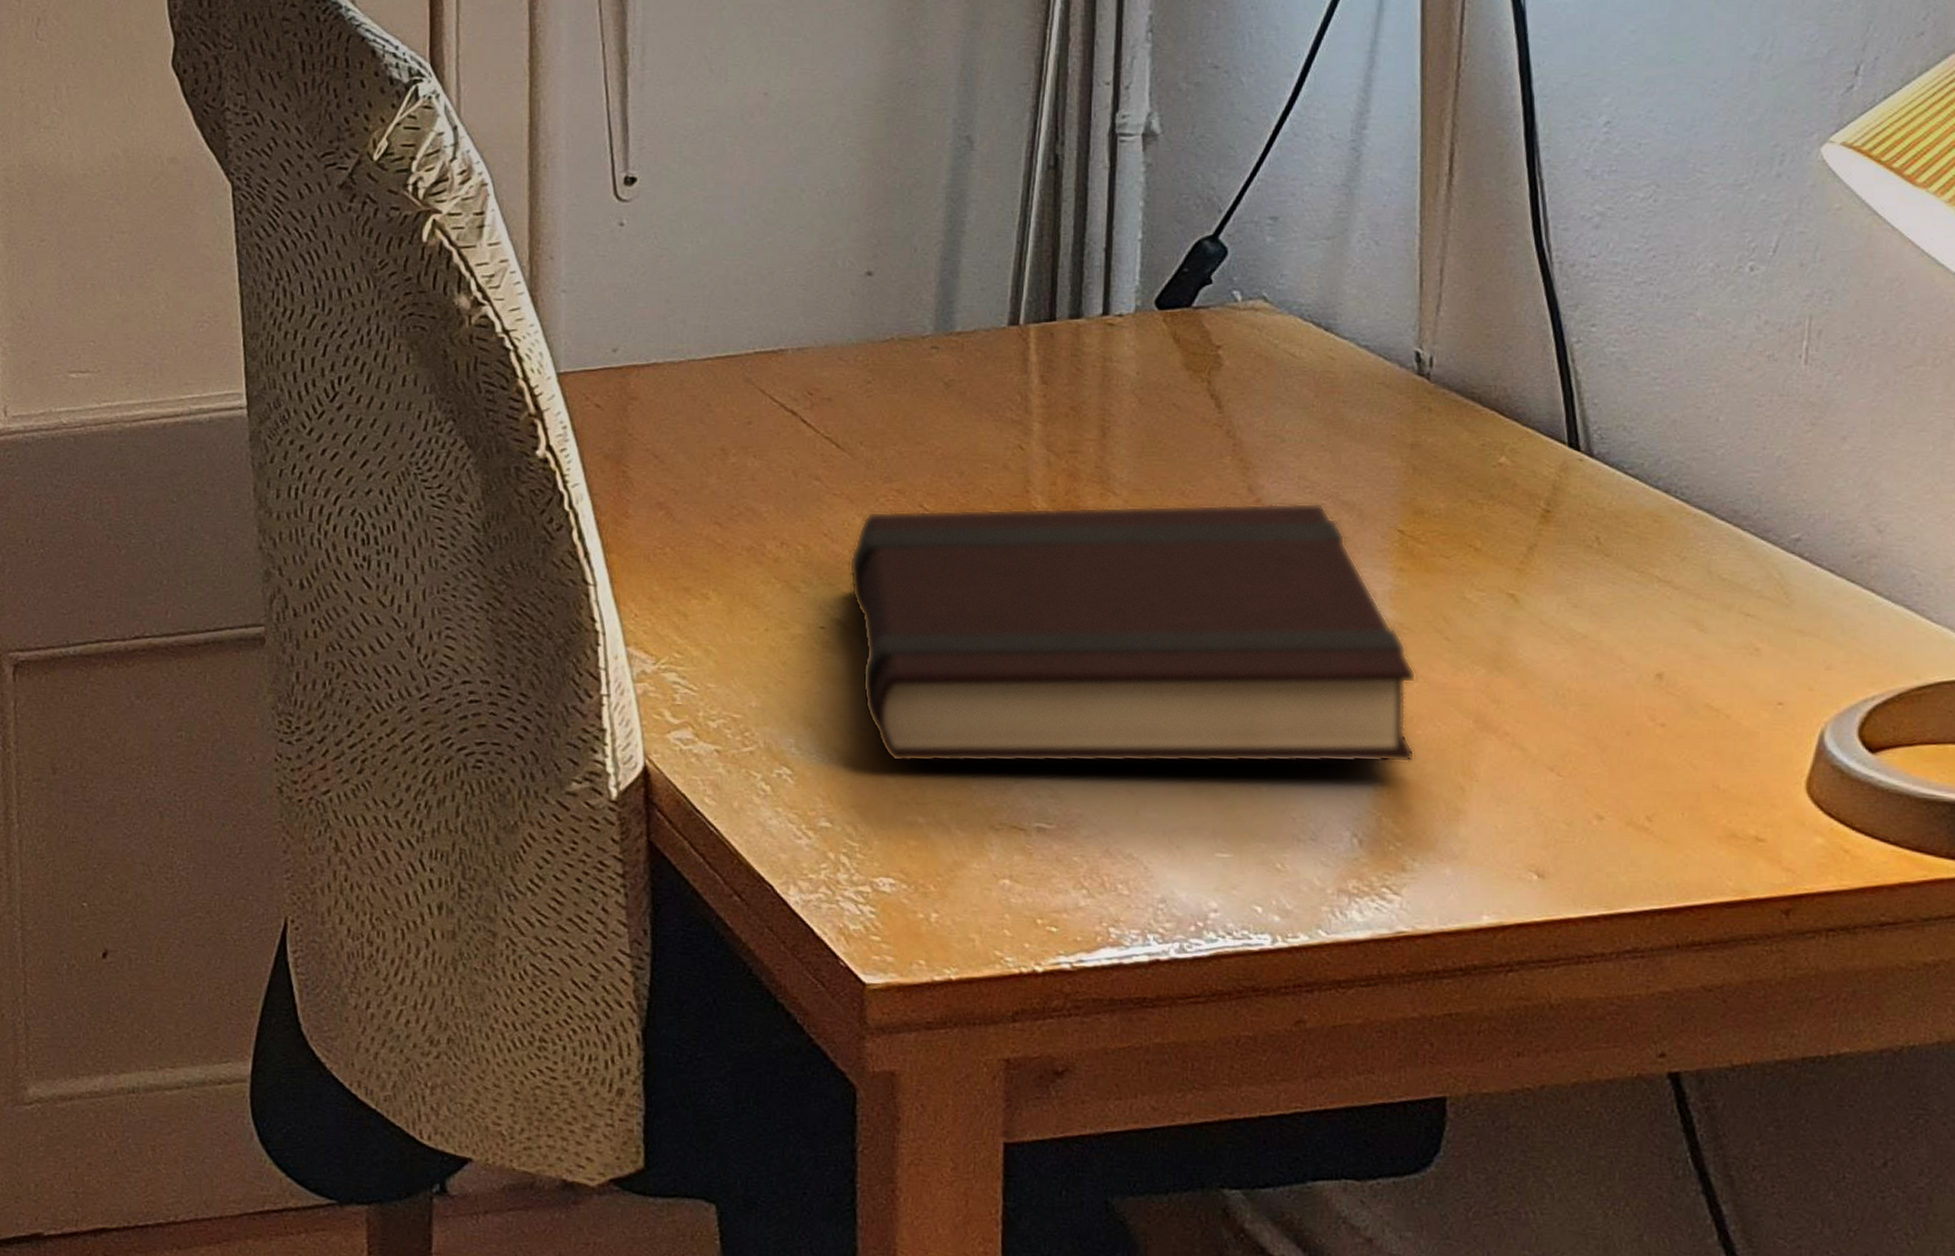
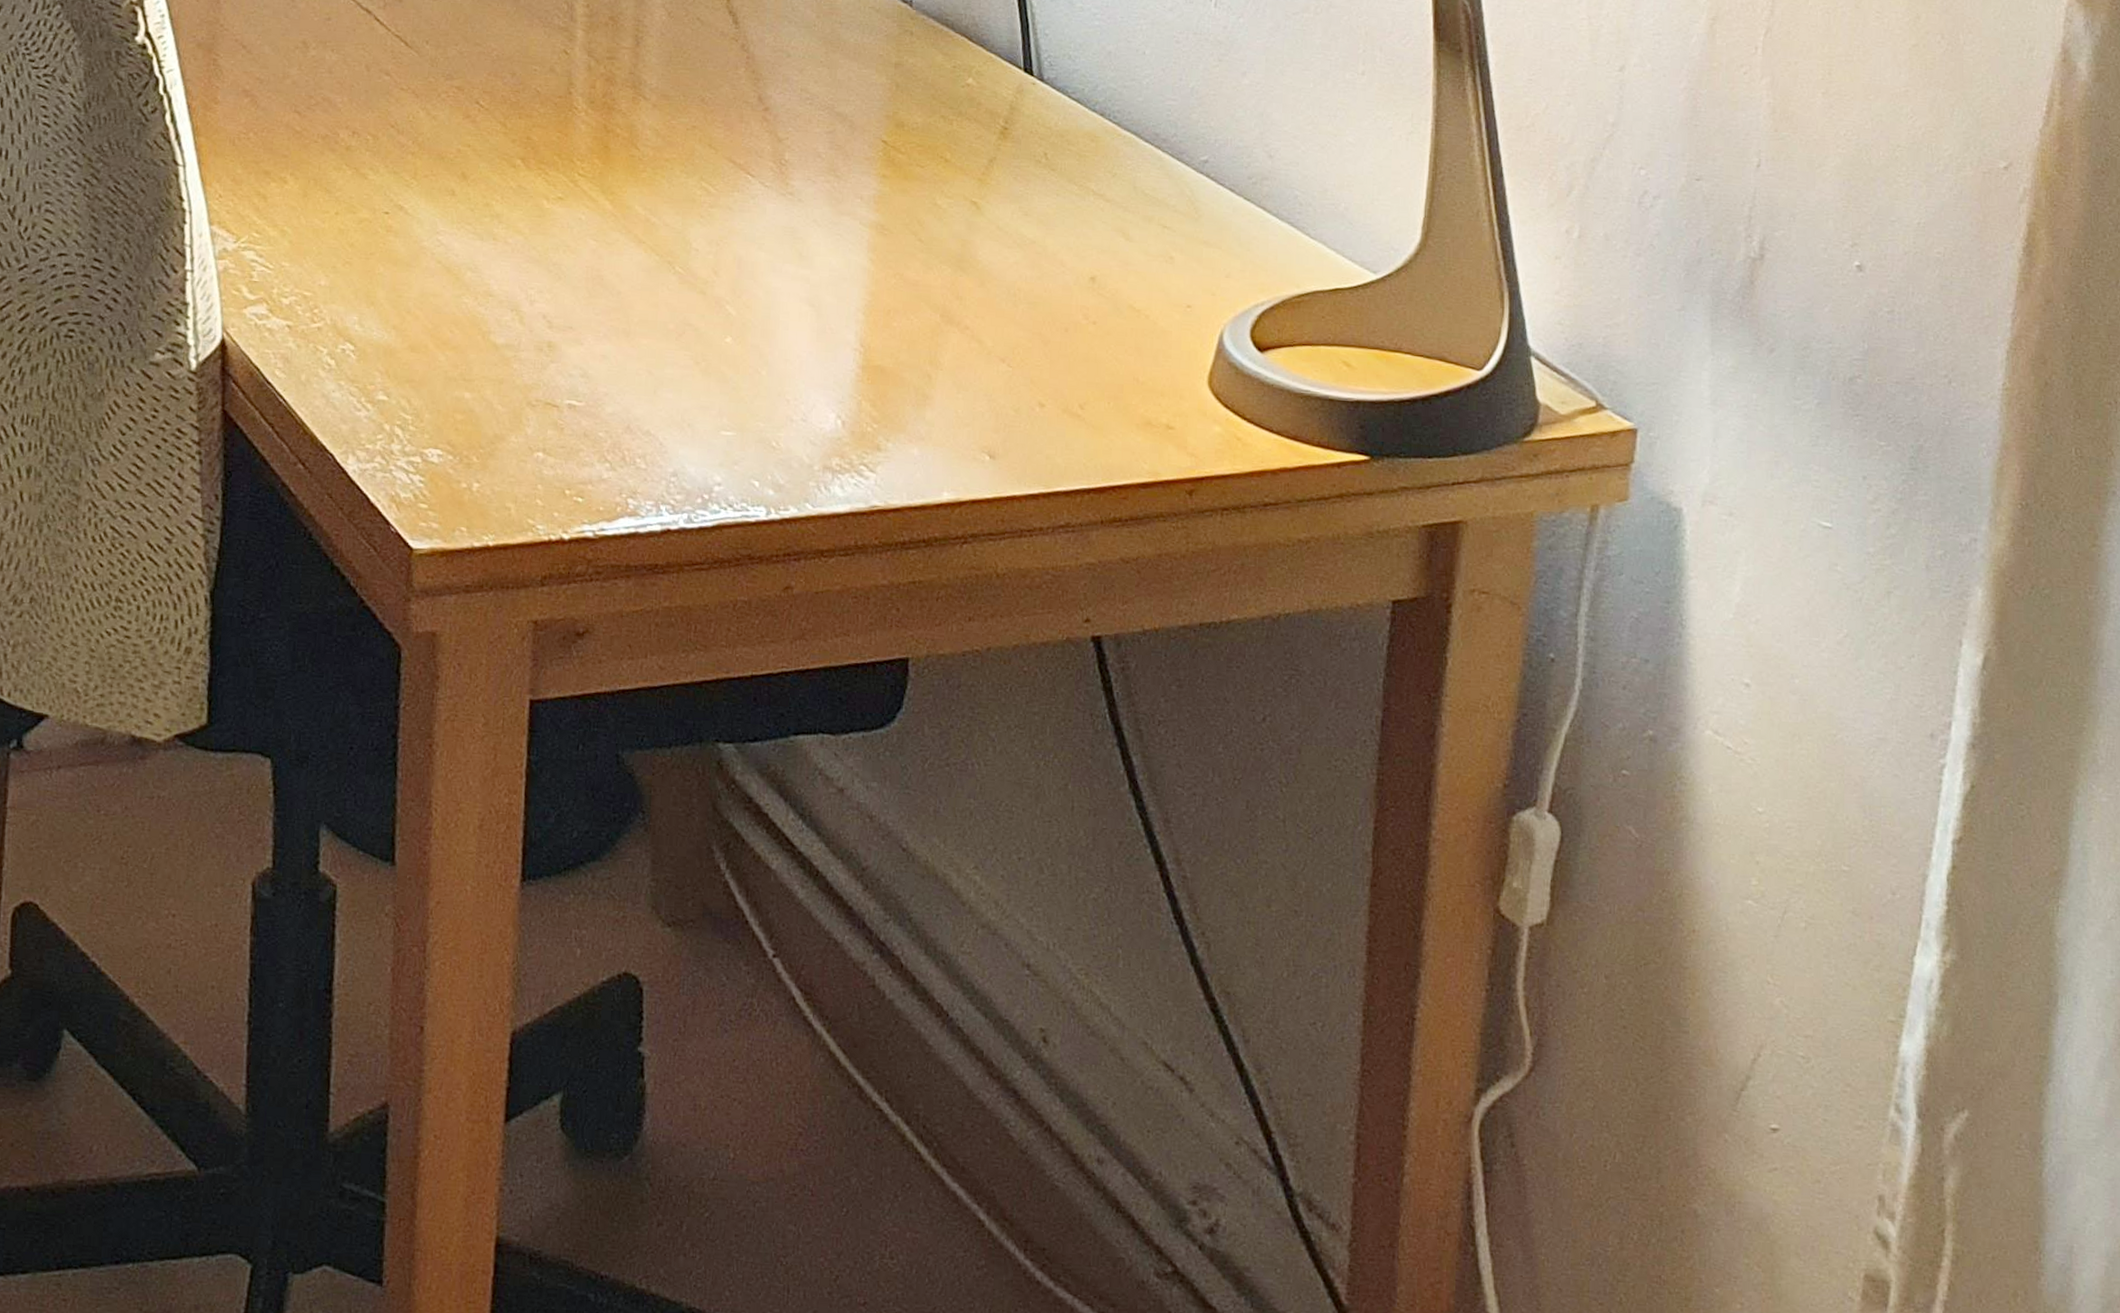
book: present [849,503,1417,763] -> none [412,106,894,352]

